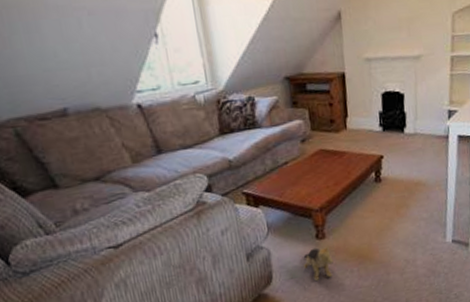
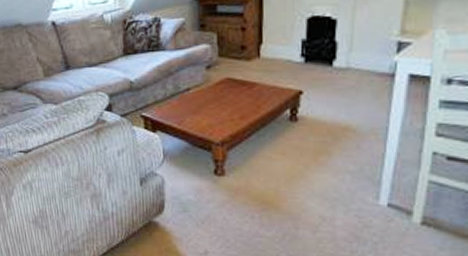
plush toy: present [303,245,334,282] -> none [197,184,232,220]

